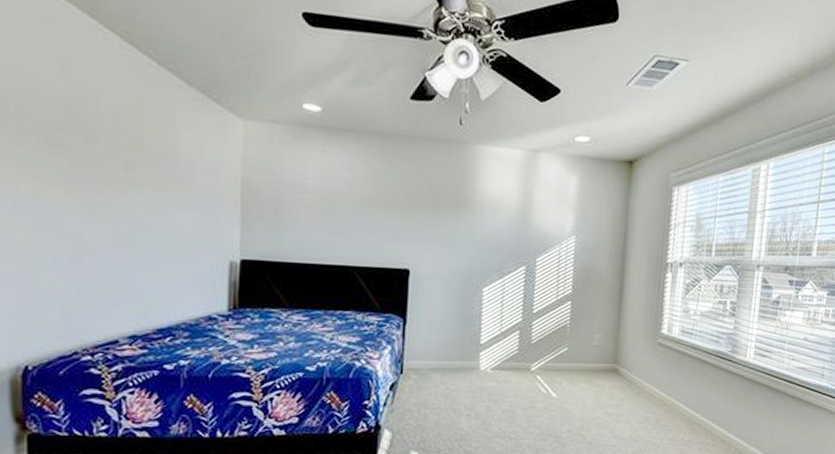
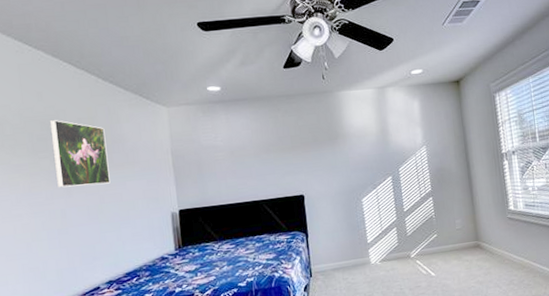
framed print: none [74,106,152,208] -> present [49,120,111,188]

